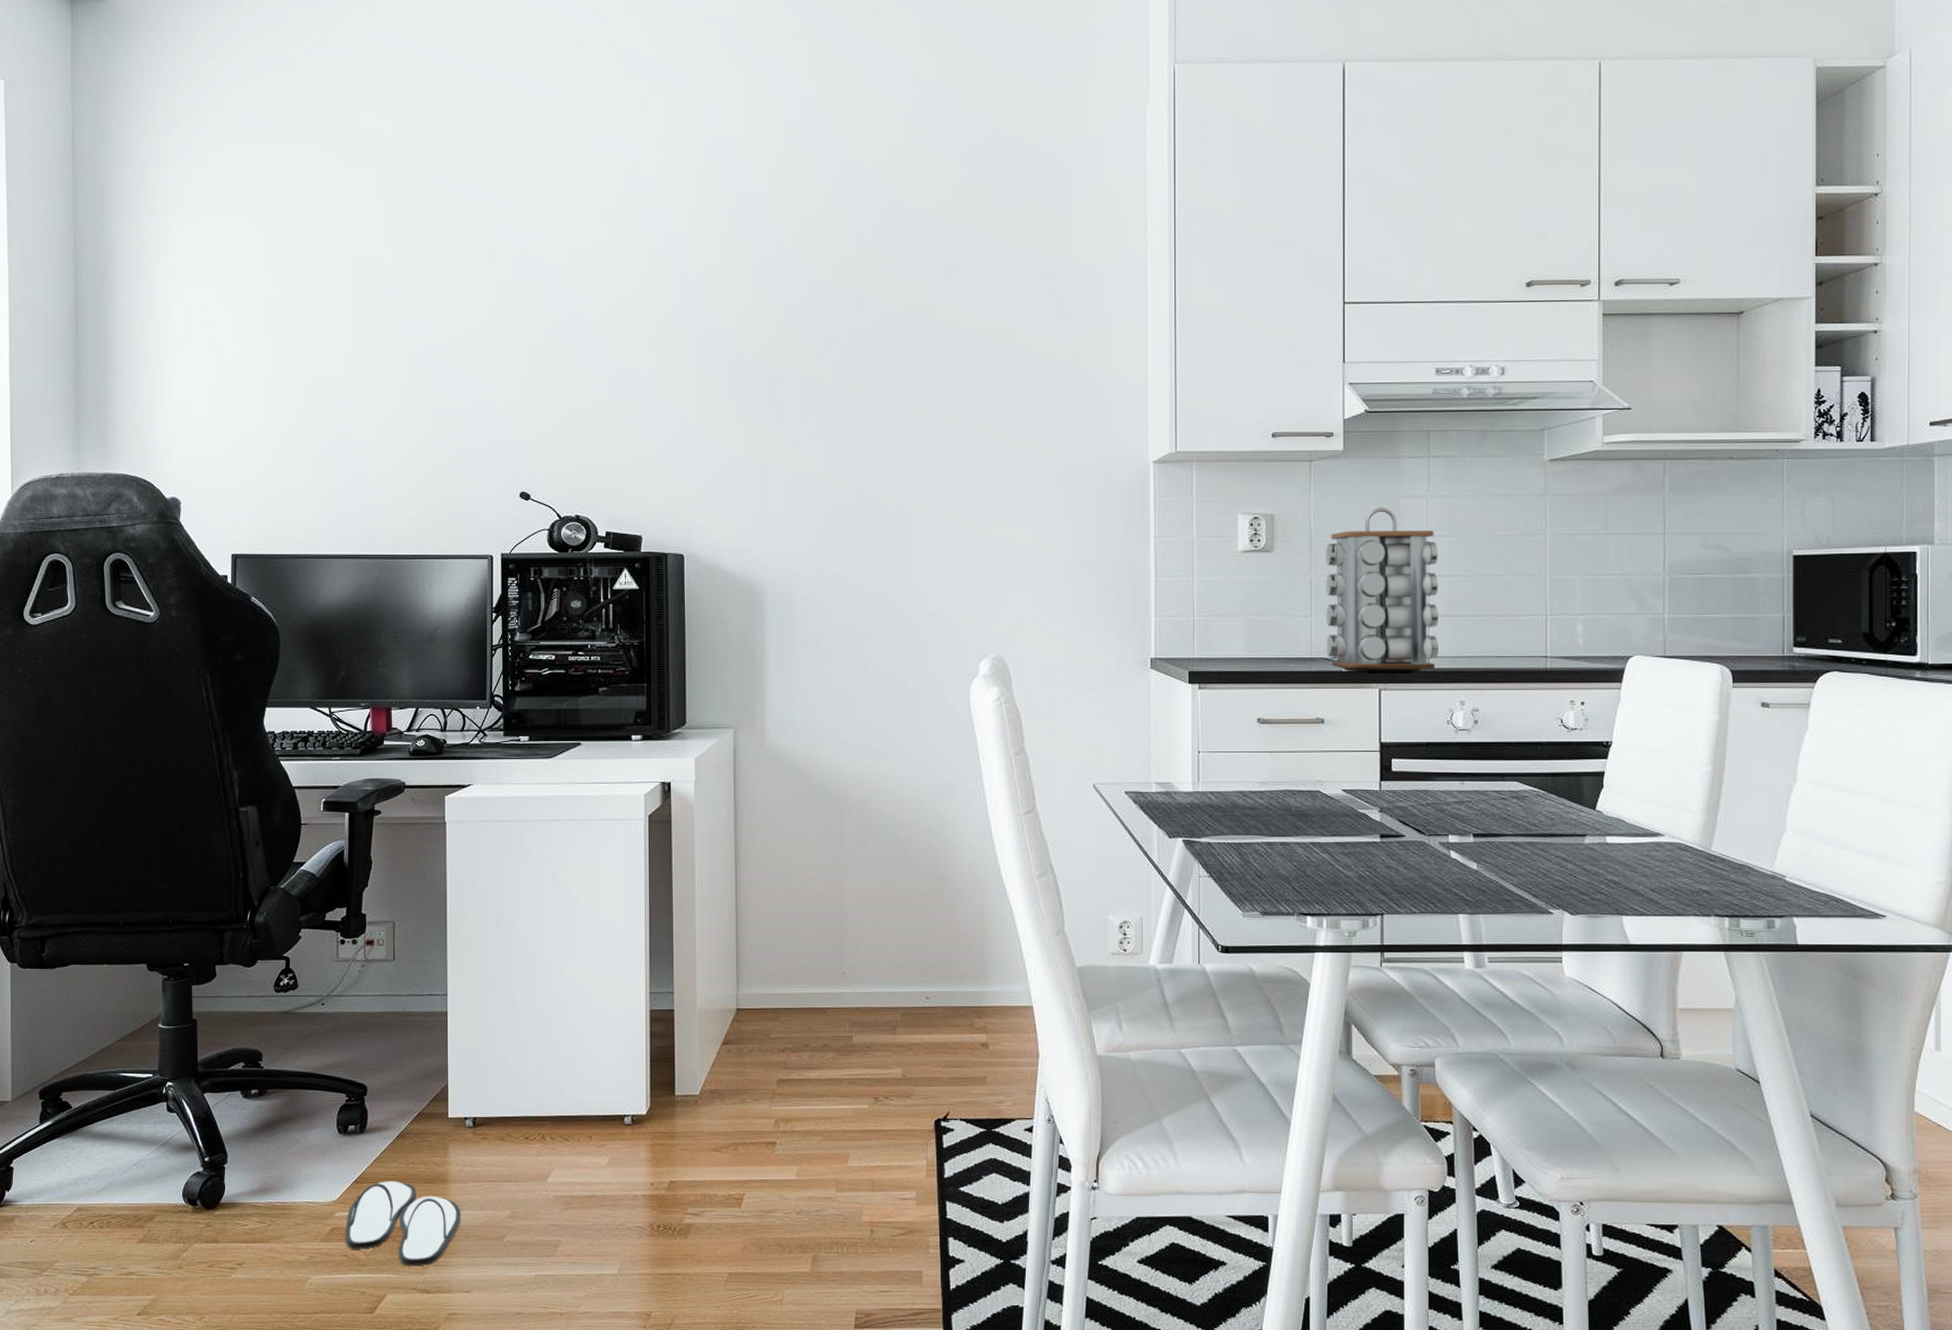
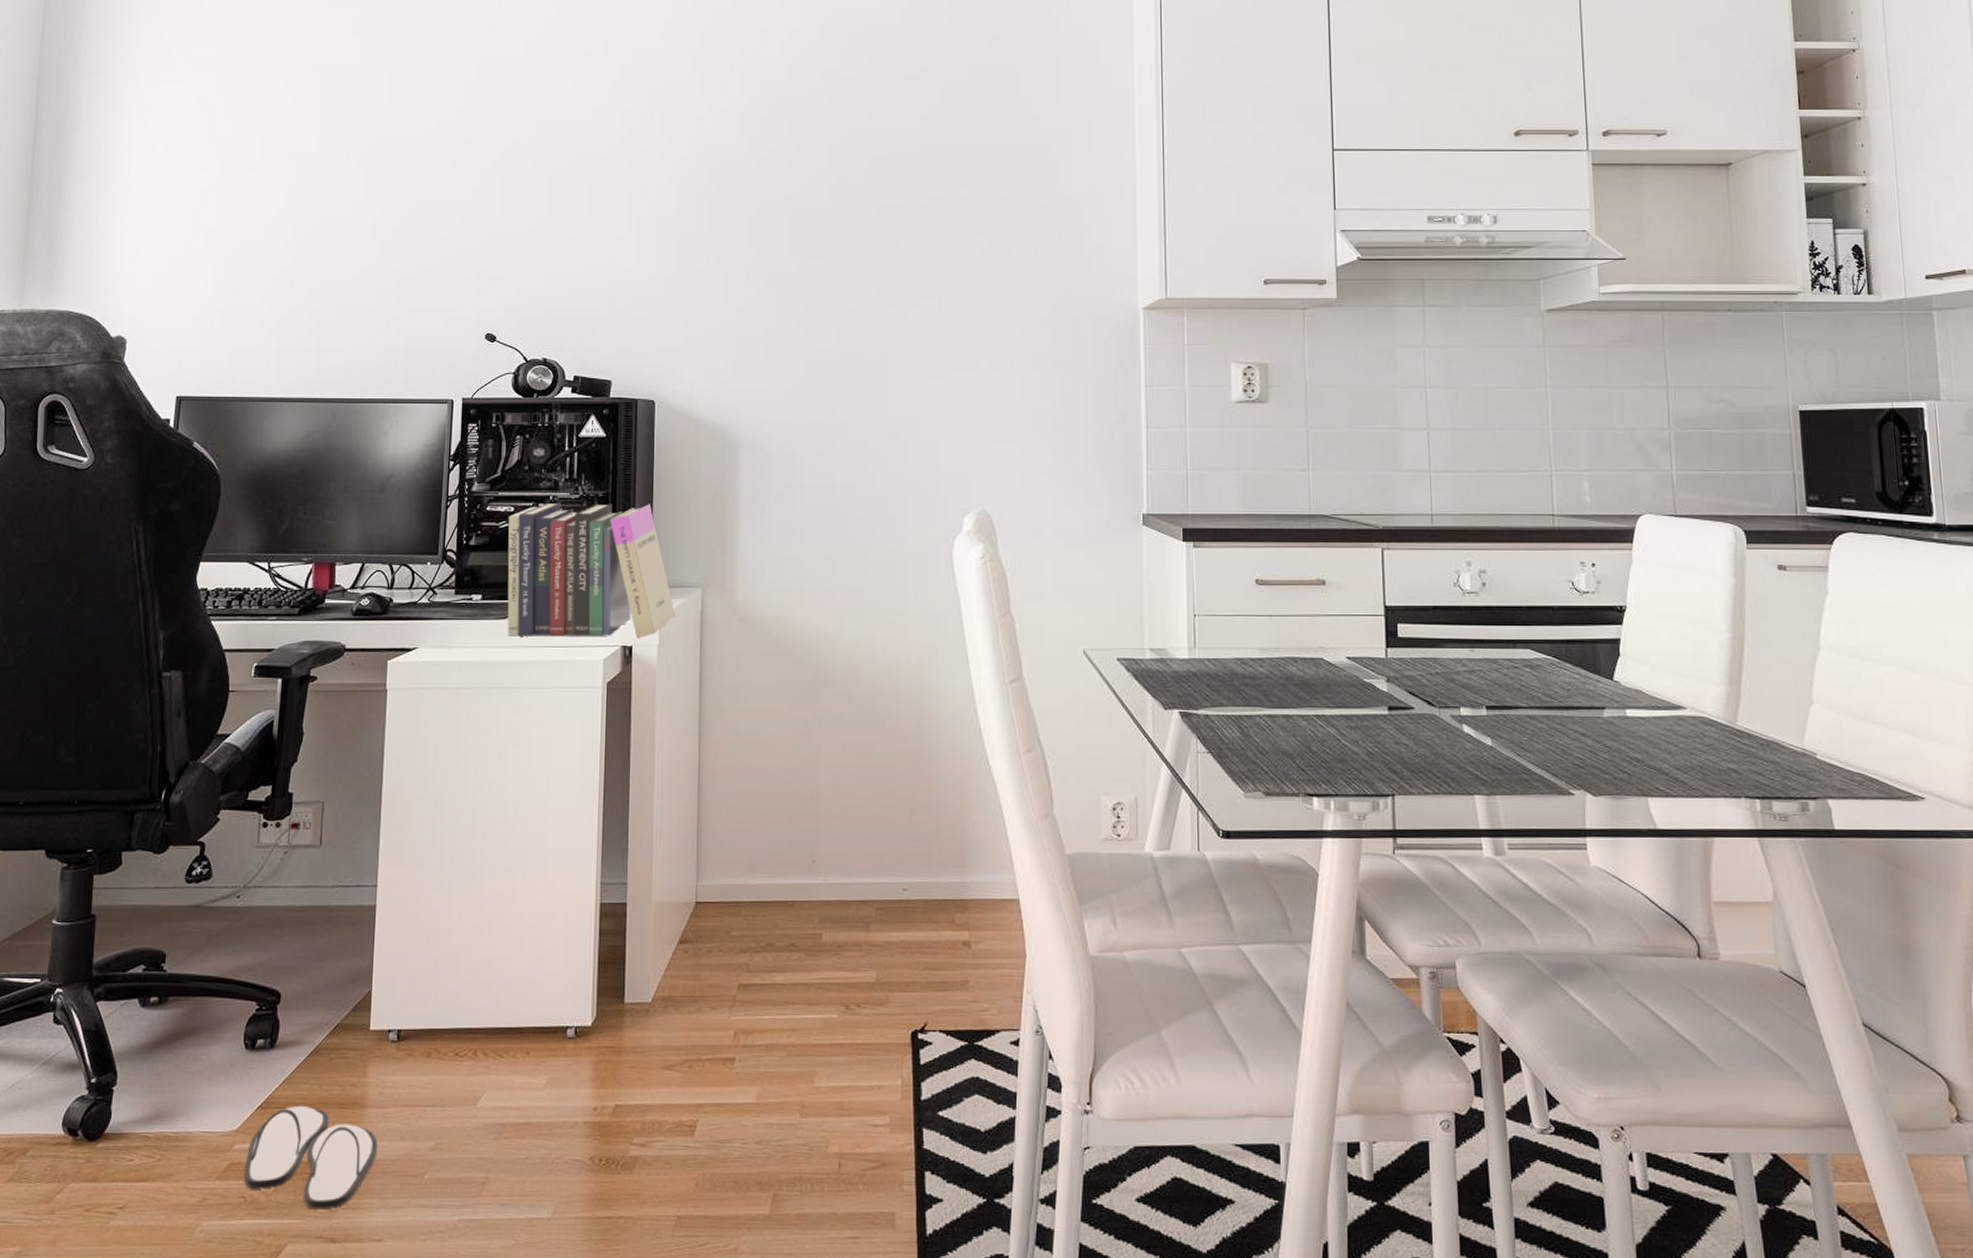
books: none [550,650,710,774] -> present [507,502,676,638]
spice rack: present [1326,507,1438,672] -> none [1322,357,1442,531]

